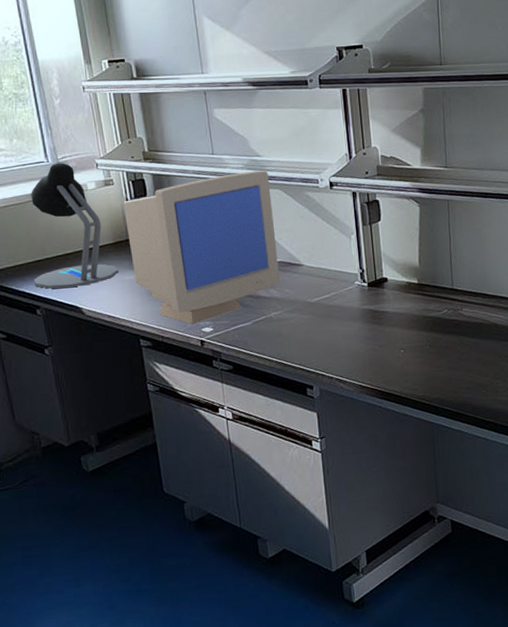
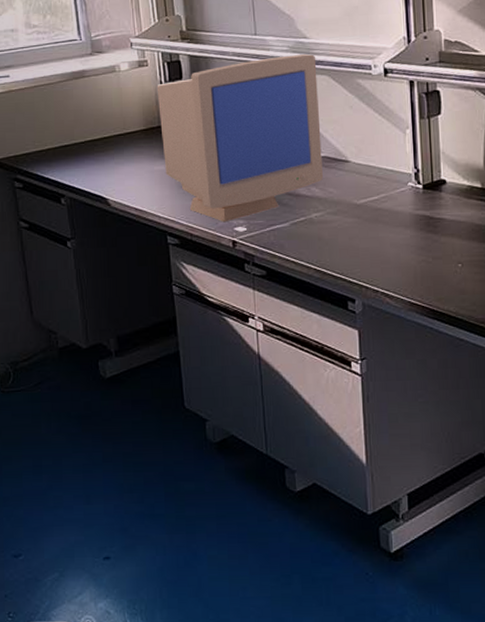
desk lamp: present [31,162,118,289] -> none [60,41,148,177]

